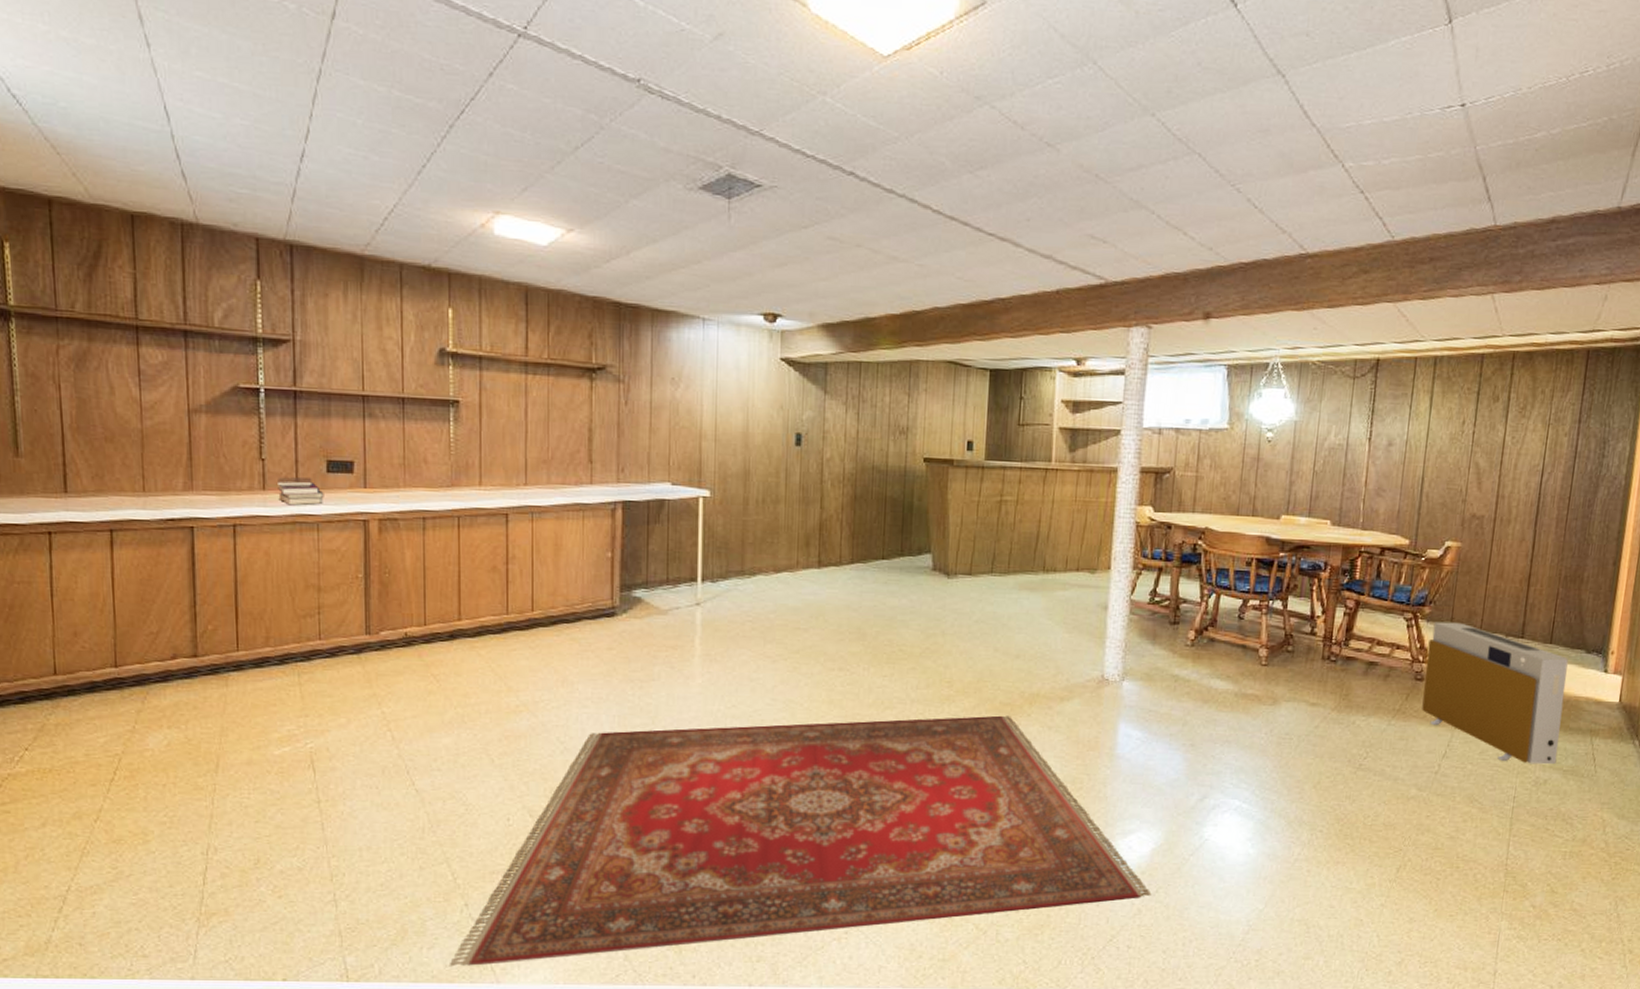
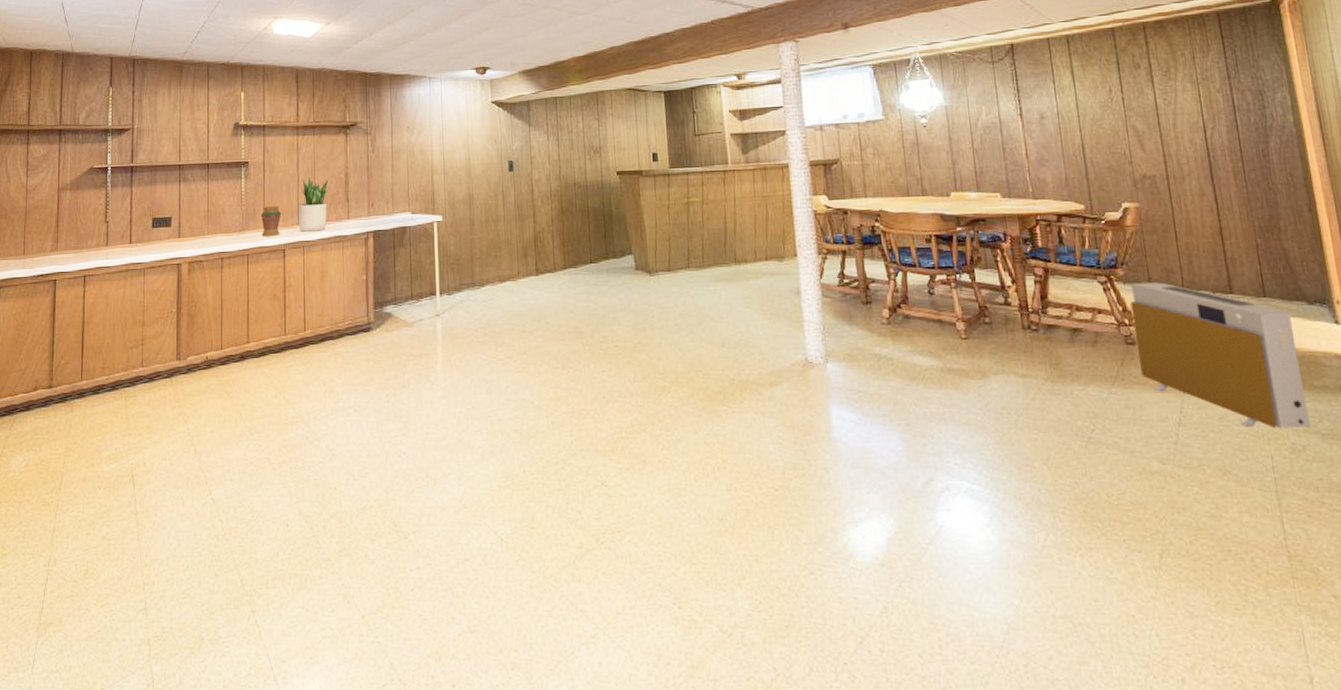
books: present [278,476,324,506] -> none [117,232,150,257]
area rug: present [449,715,1152,967] -> none [237,403,895,676]
decorative vase: none [477,459,504,497] -> present [261,206,282,237]
planter: none [525,428,565,496] -> present [298,177,328,232]

